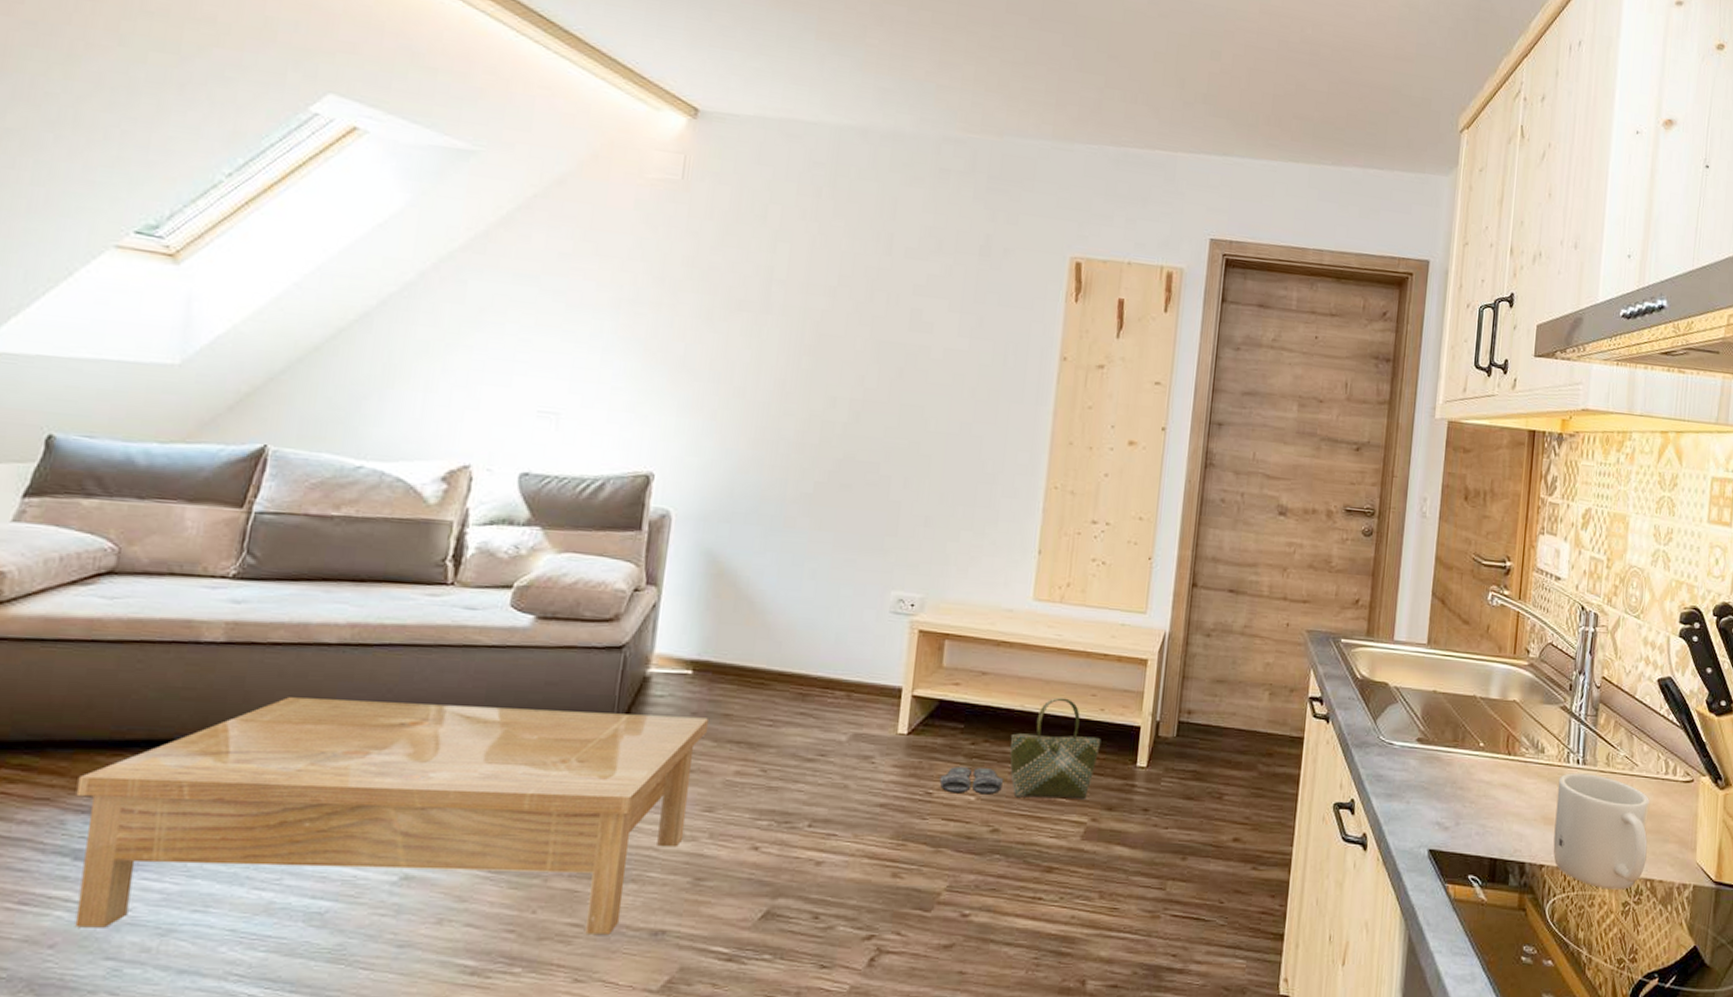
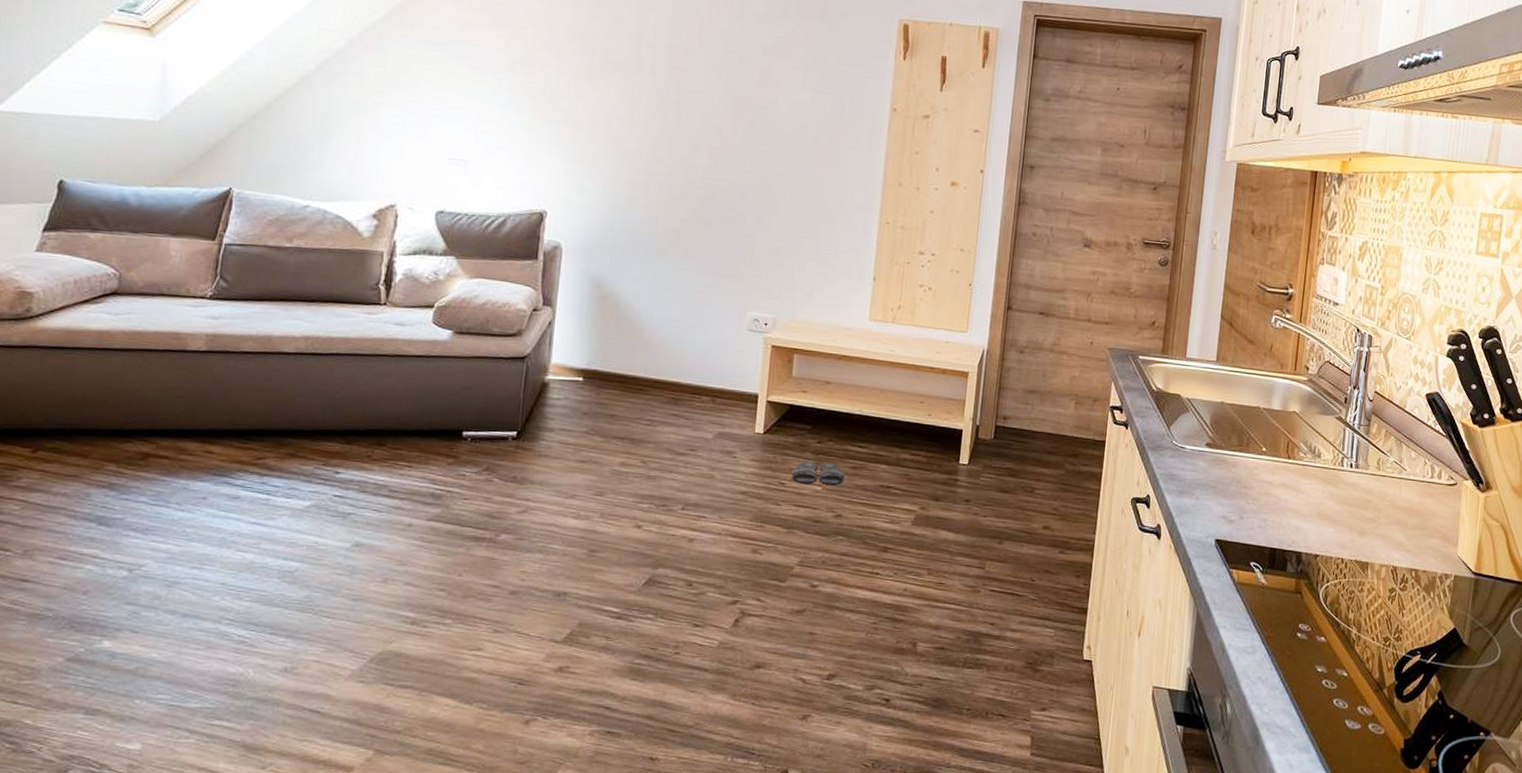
coffee table: present [74,697,710,934] -> none [97,396,598,595]
shopping bag: present [1009,697,1101,800] -> none [850,404,929,491]
mug: present [1553,773,1650,890] -> none [1327,475,1417,578]

